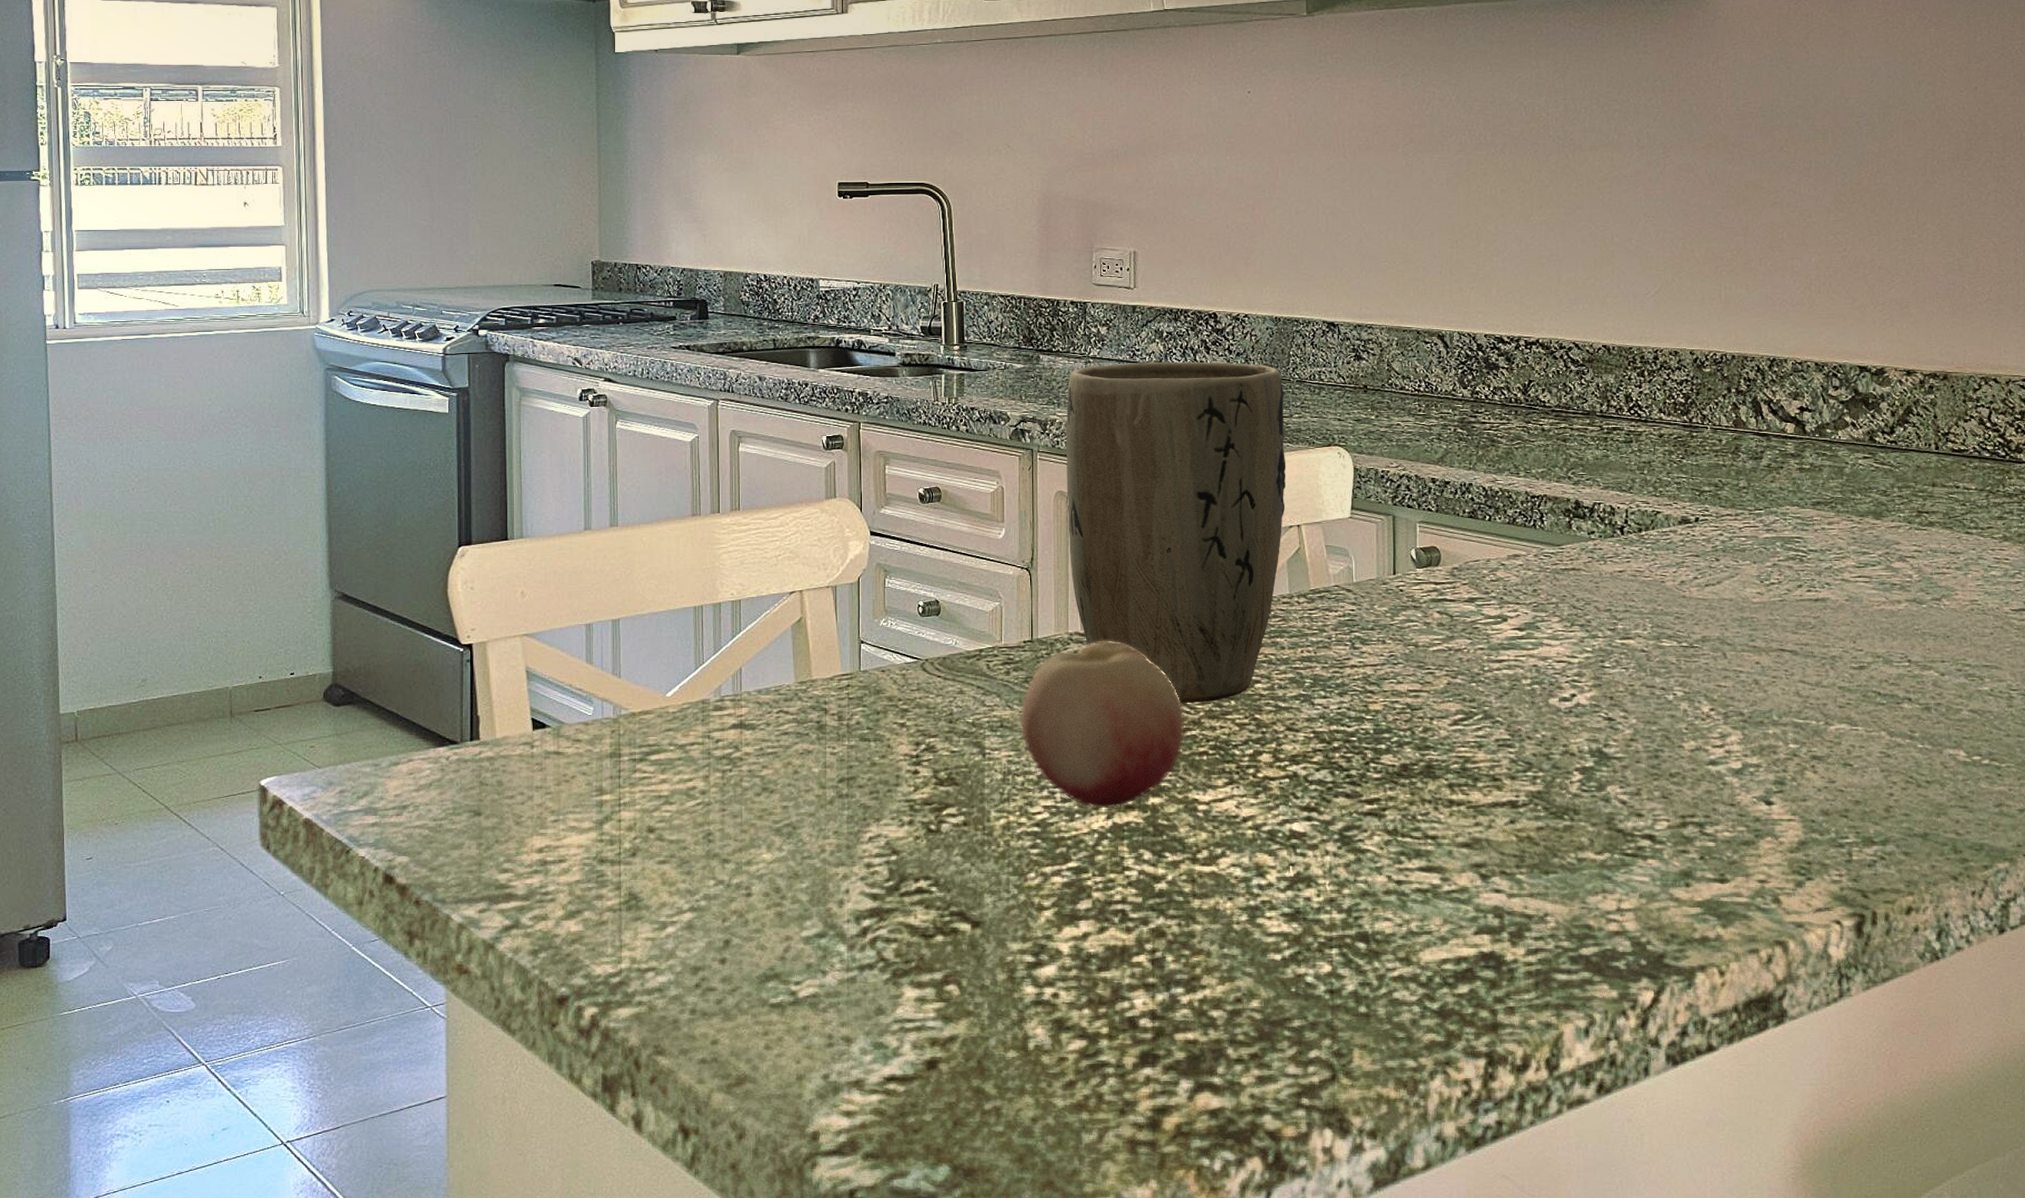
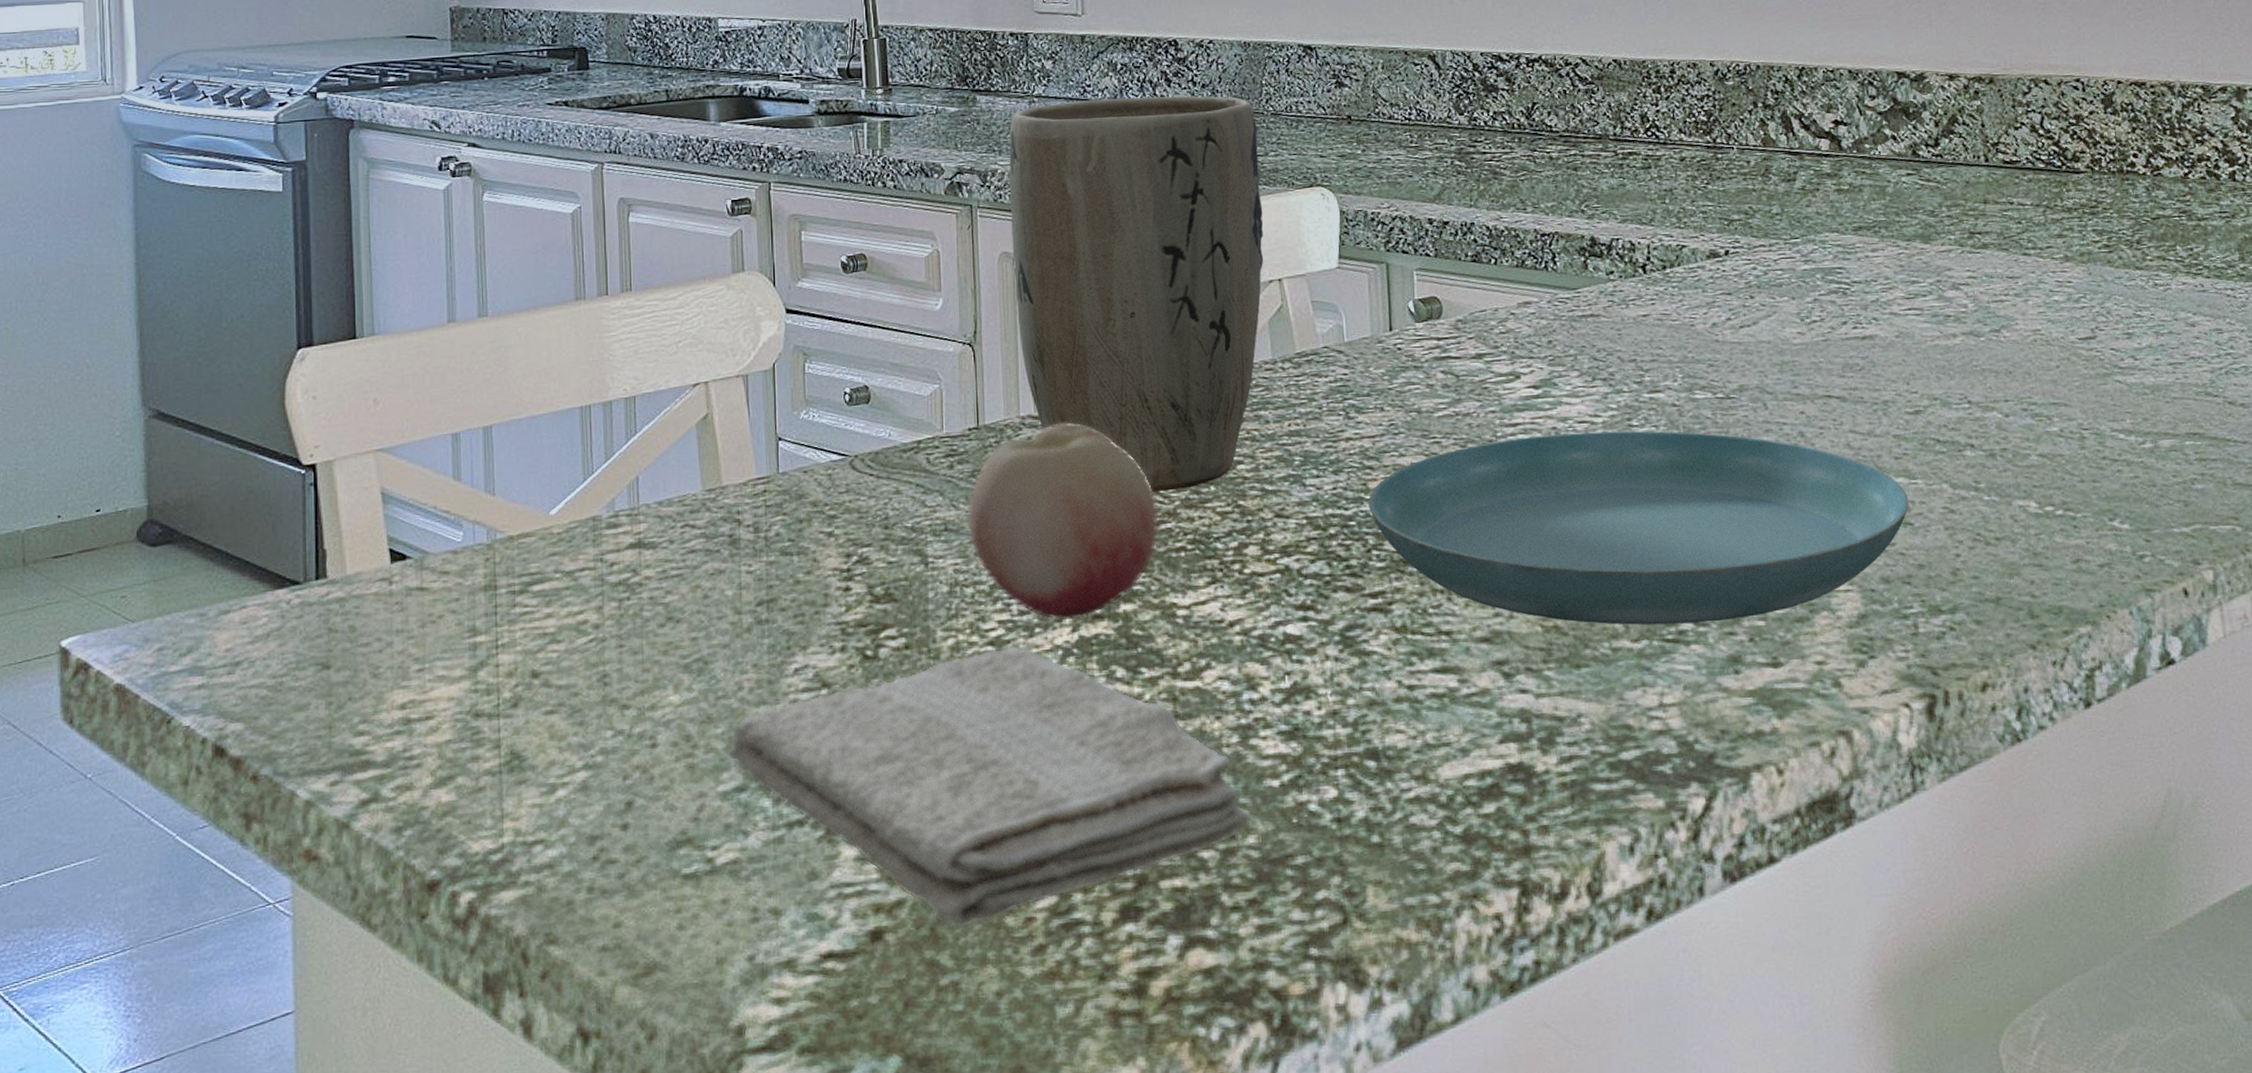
washcloth: none [812,827,1256,1063] -> present [729,645,1252,928]
saucer: none [1369,671,1850,841] -> present [1369,431,1909,625]

